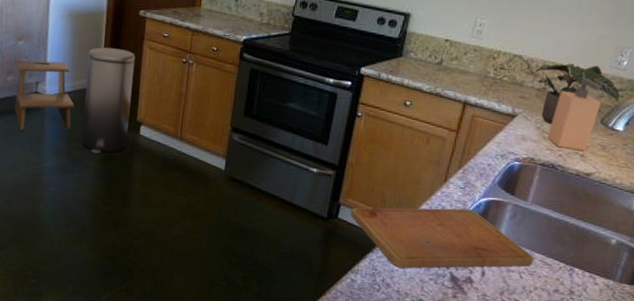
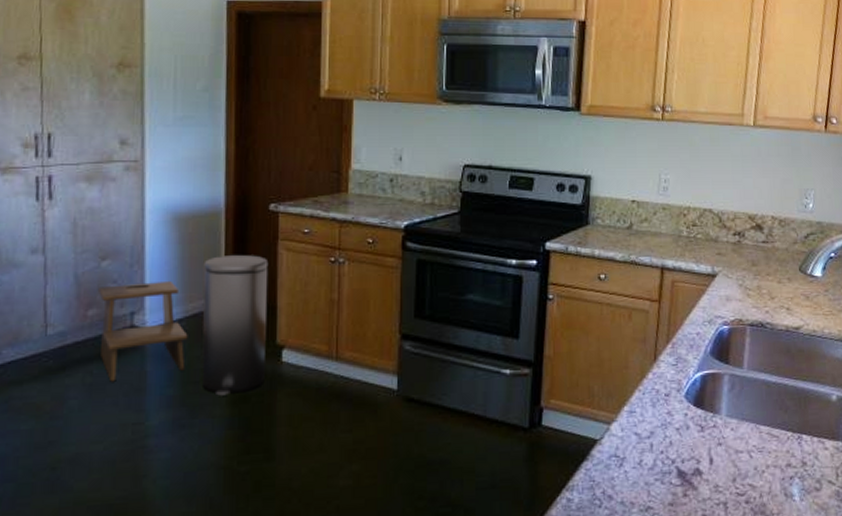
cutting board: present [350,207,533,268] -> none [555,388,760,473]
potted plant: present [534,63,620,124] -> none [727,211,812,279]
soap dispenser: present [548,77,602,152] -> none [751,225,797,304]

